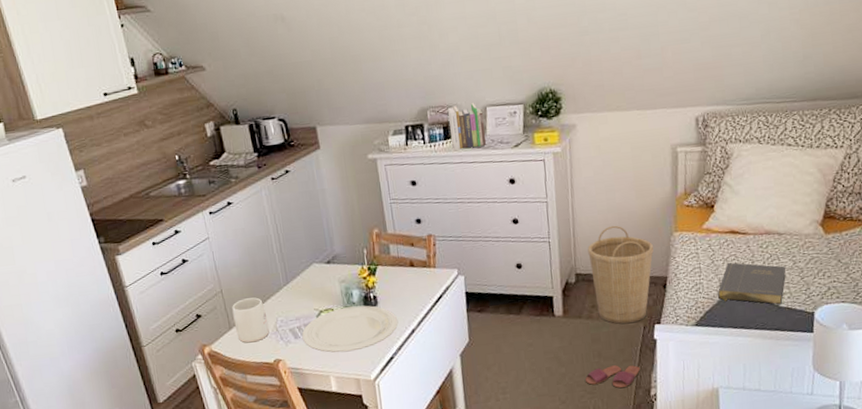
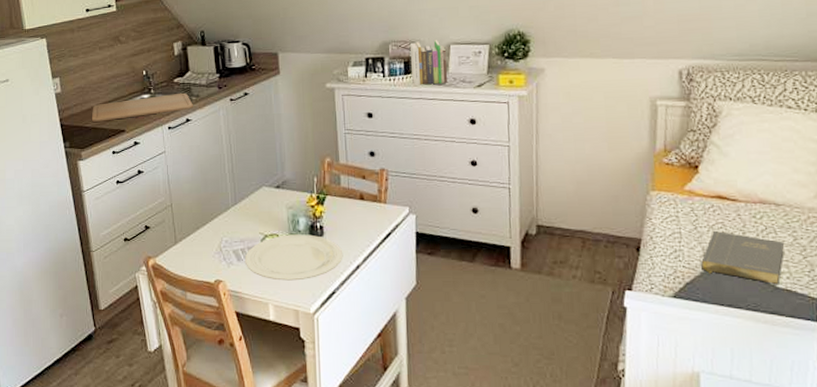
chopping board: none [124,176,233,214] -> present [91,93,193,122]
mug: present [232,297,270,343] -> none [180,215,213,260]
slippers: present [585,365,641,389] -> none [543,330,607,358]
basket: present [587,225,654,324] -> none [551,177,627,286]

